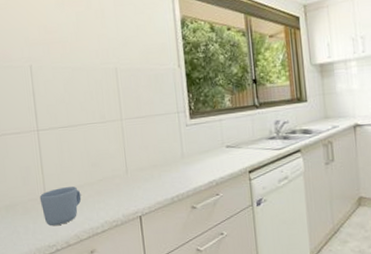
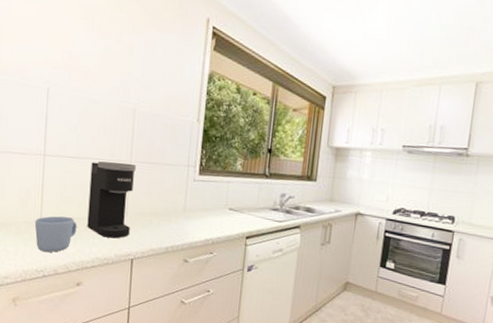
coffee maker: none [84,121,133,200] -> present [87,161,136,239]

